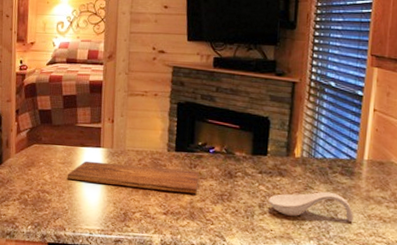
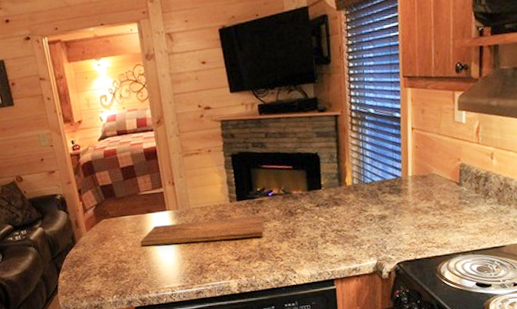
spoon rest: present [268,191,354,222] -> none [328,211,405,240]

